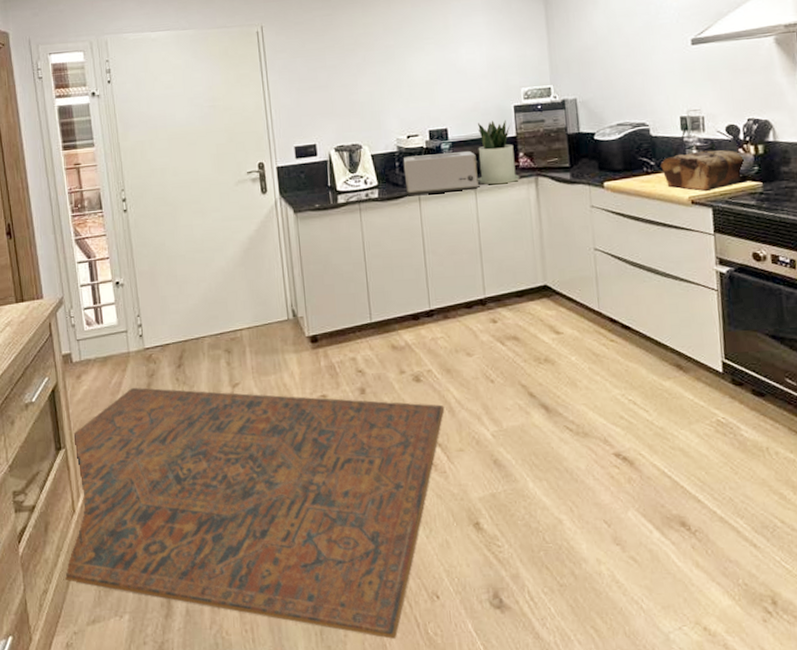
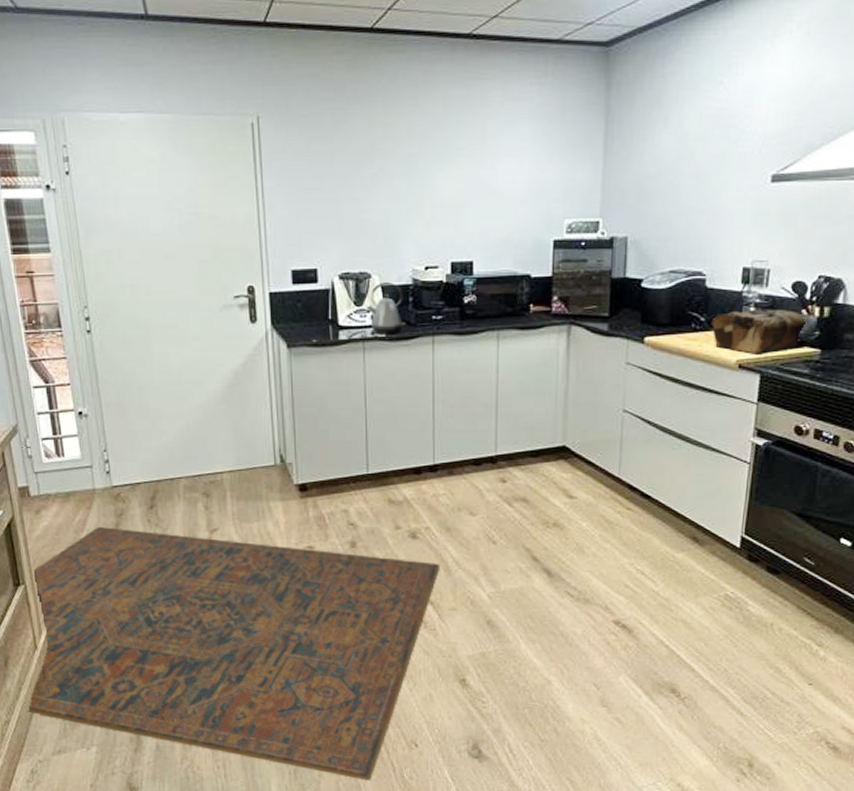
kettle: none [360,150,395,197] -> present [367,281,406,335]
toaster: present [403,150,479,196] -> none [418,289,506,338]
planter: present [477,119,520,185] -> none [501,256,551,331]

